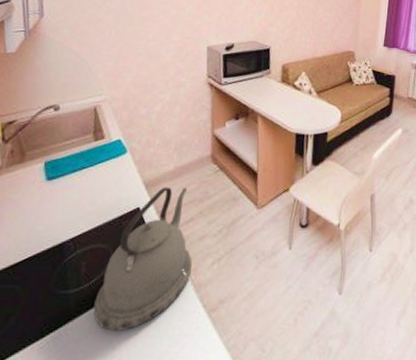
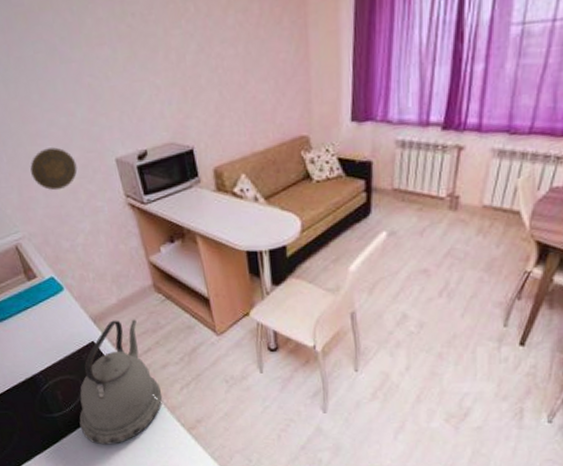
decorative plate: none [132,30,174,64] -> present [30,147,78,191]

